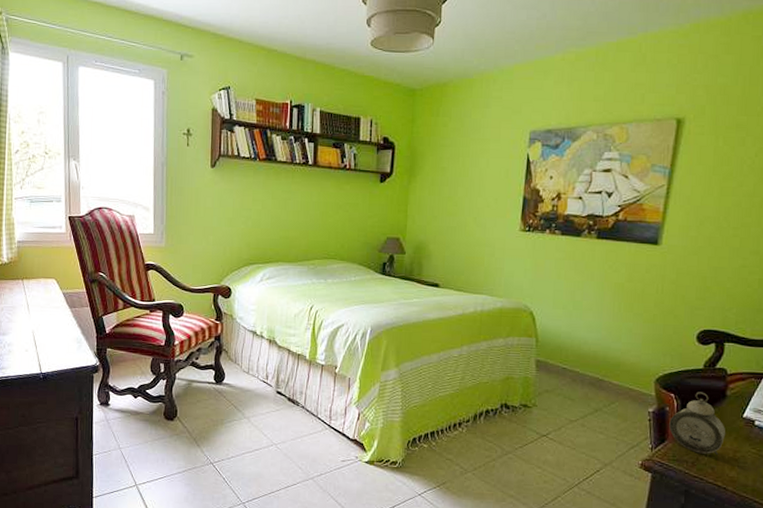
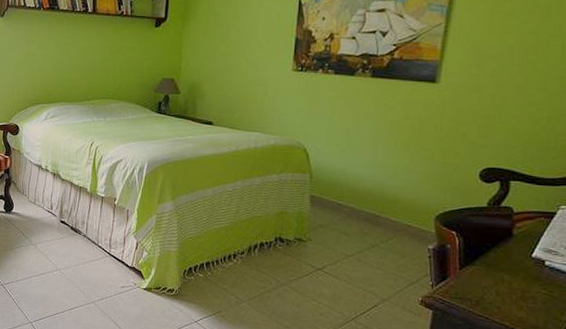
alarm clock: present [669,392,725,456] -> none [451,230,512,295]

